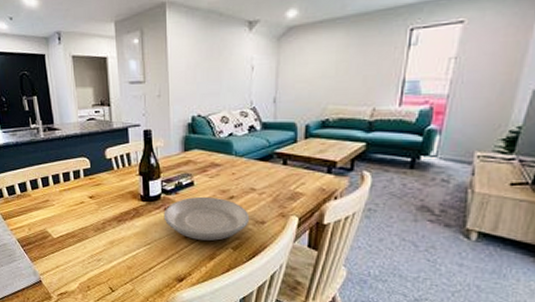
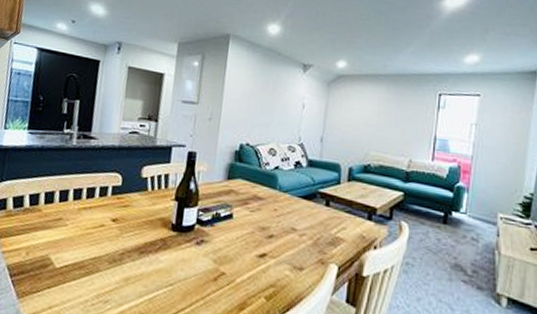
plate: present [163,196,250,241] -> none [193,231,288,287]

